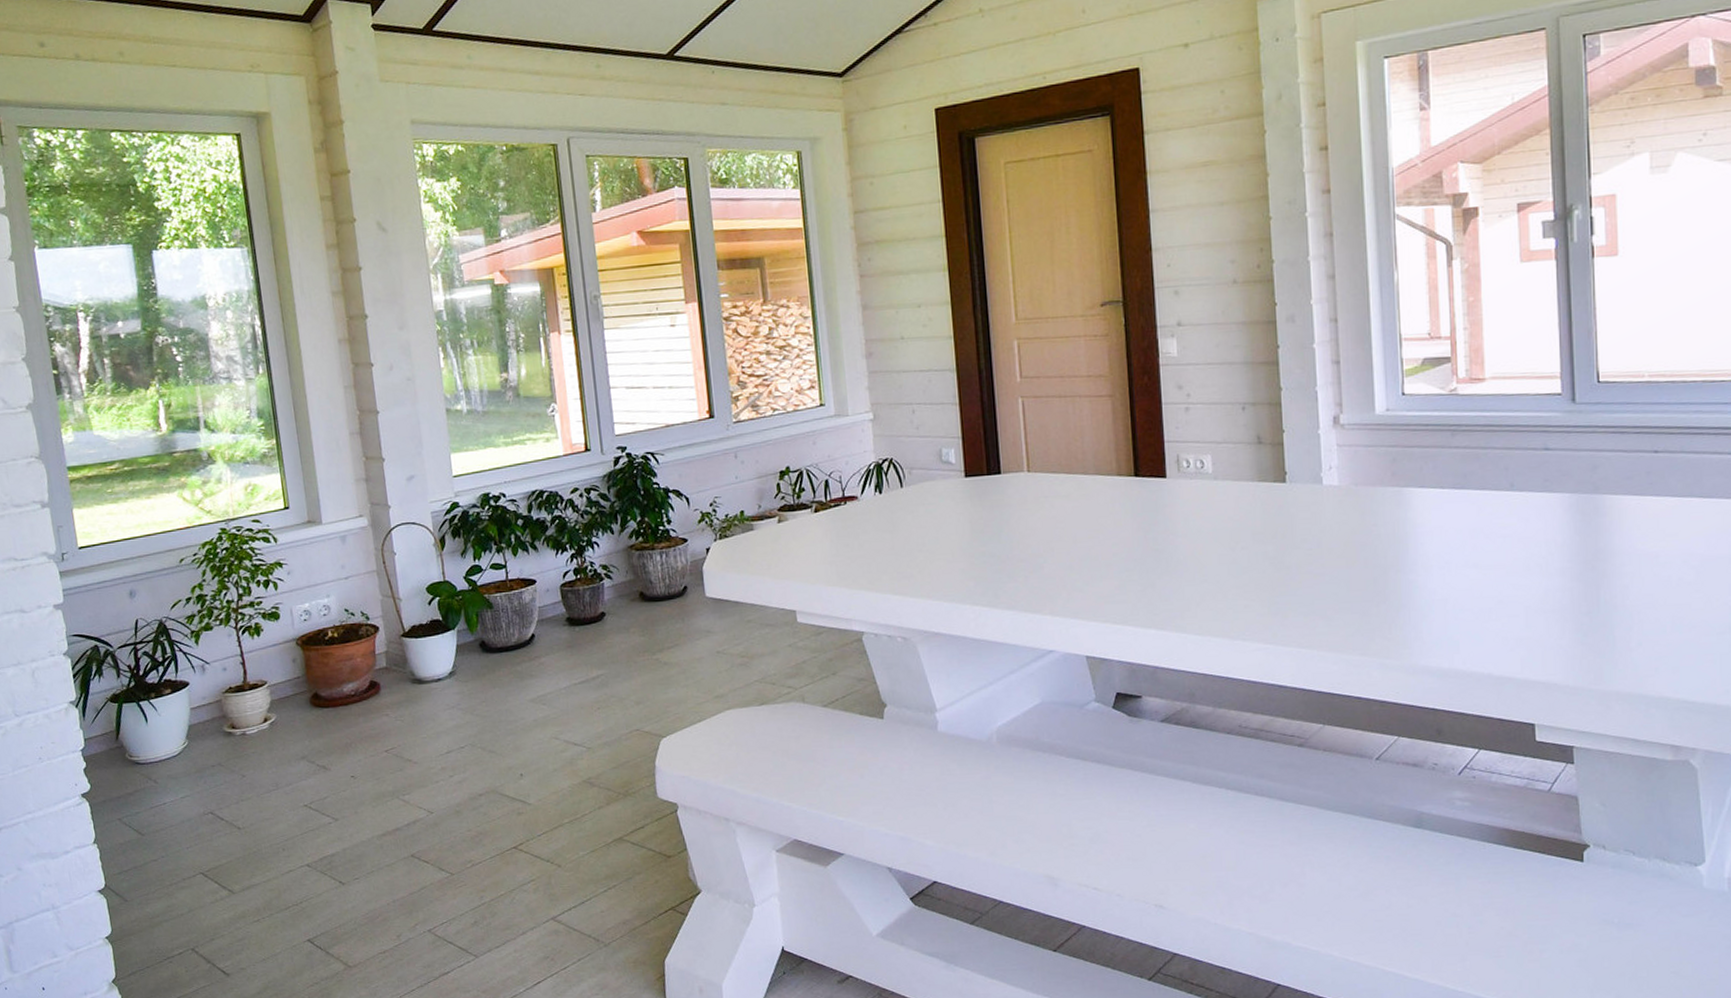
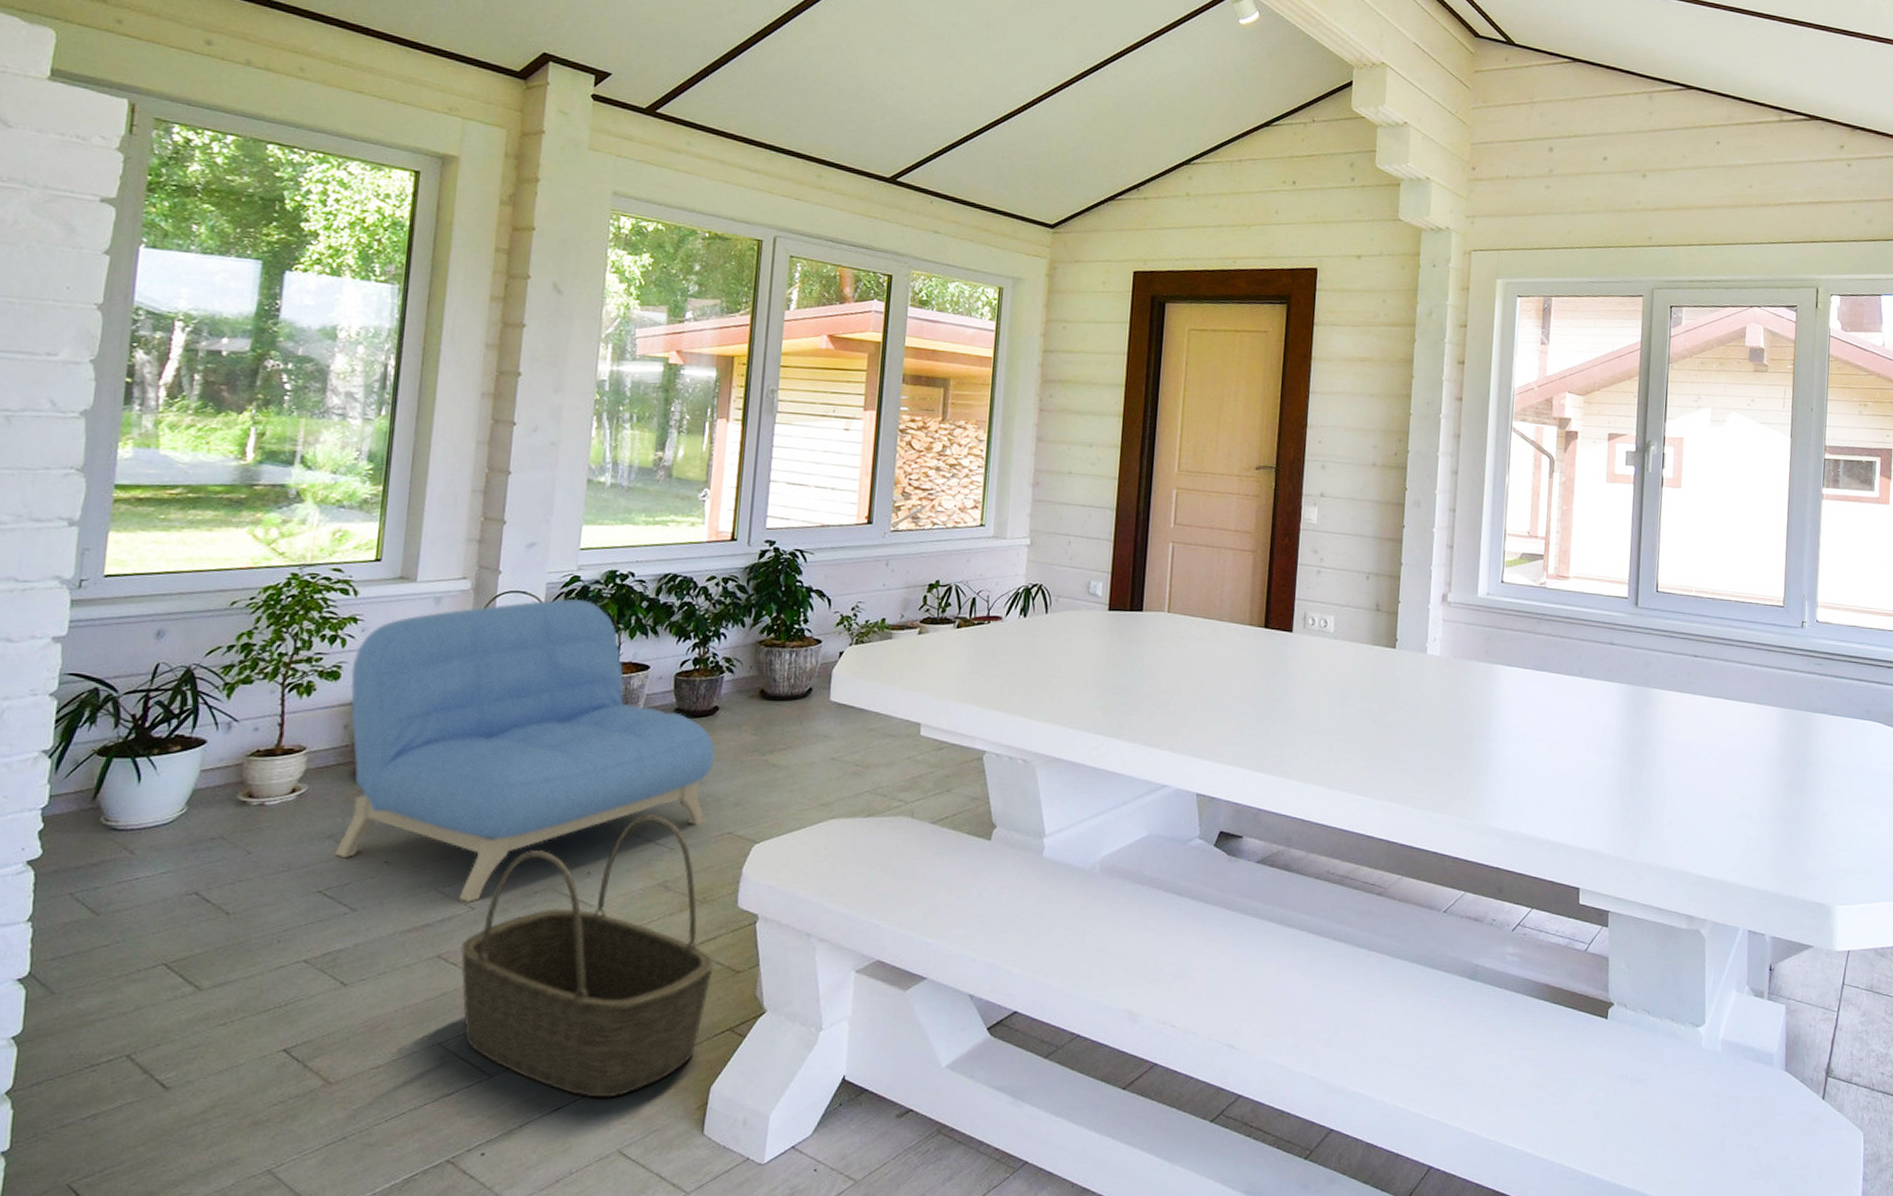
armchair: none [287,523,613,807] -> present [335,598,716,902]
basket: none [428,718,648,973] -> present [460,815,715,1098]

